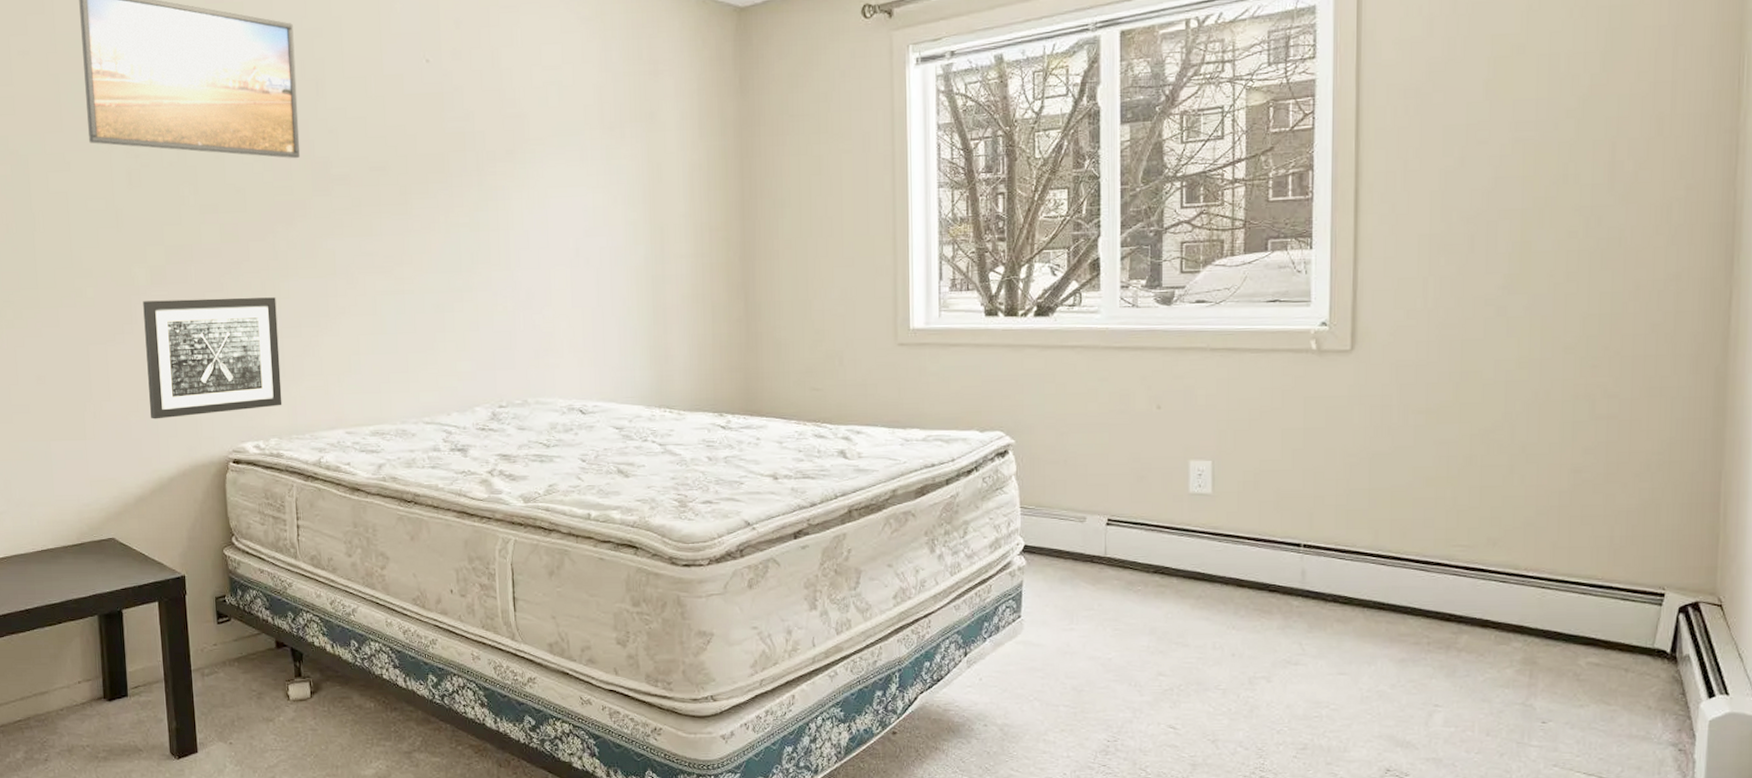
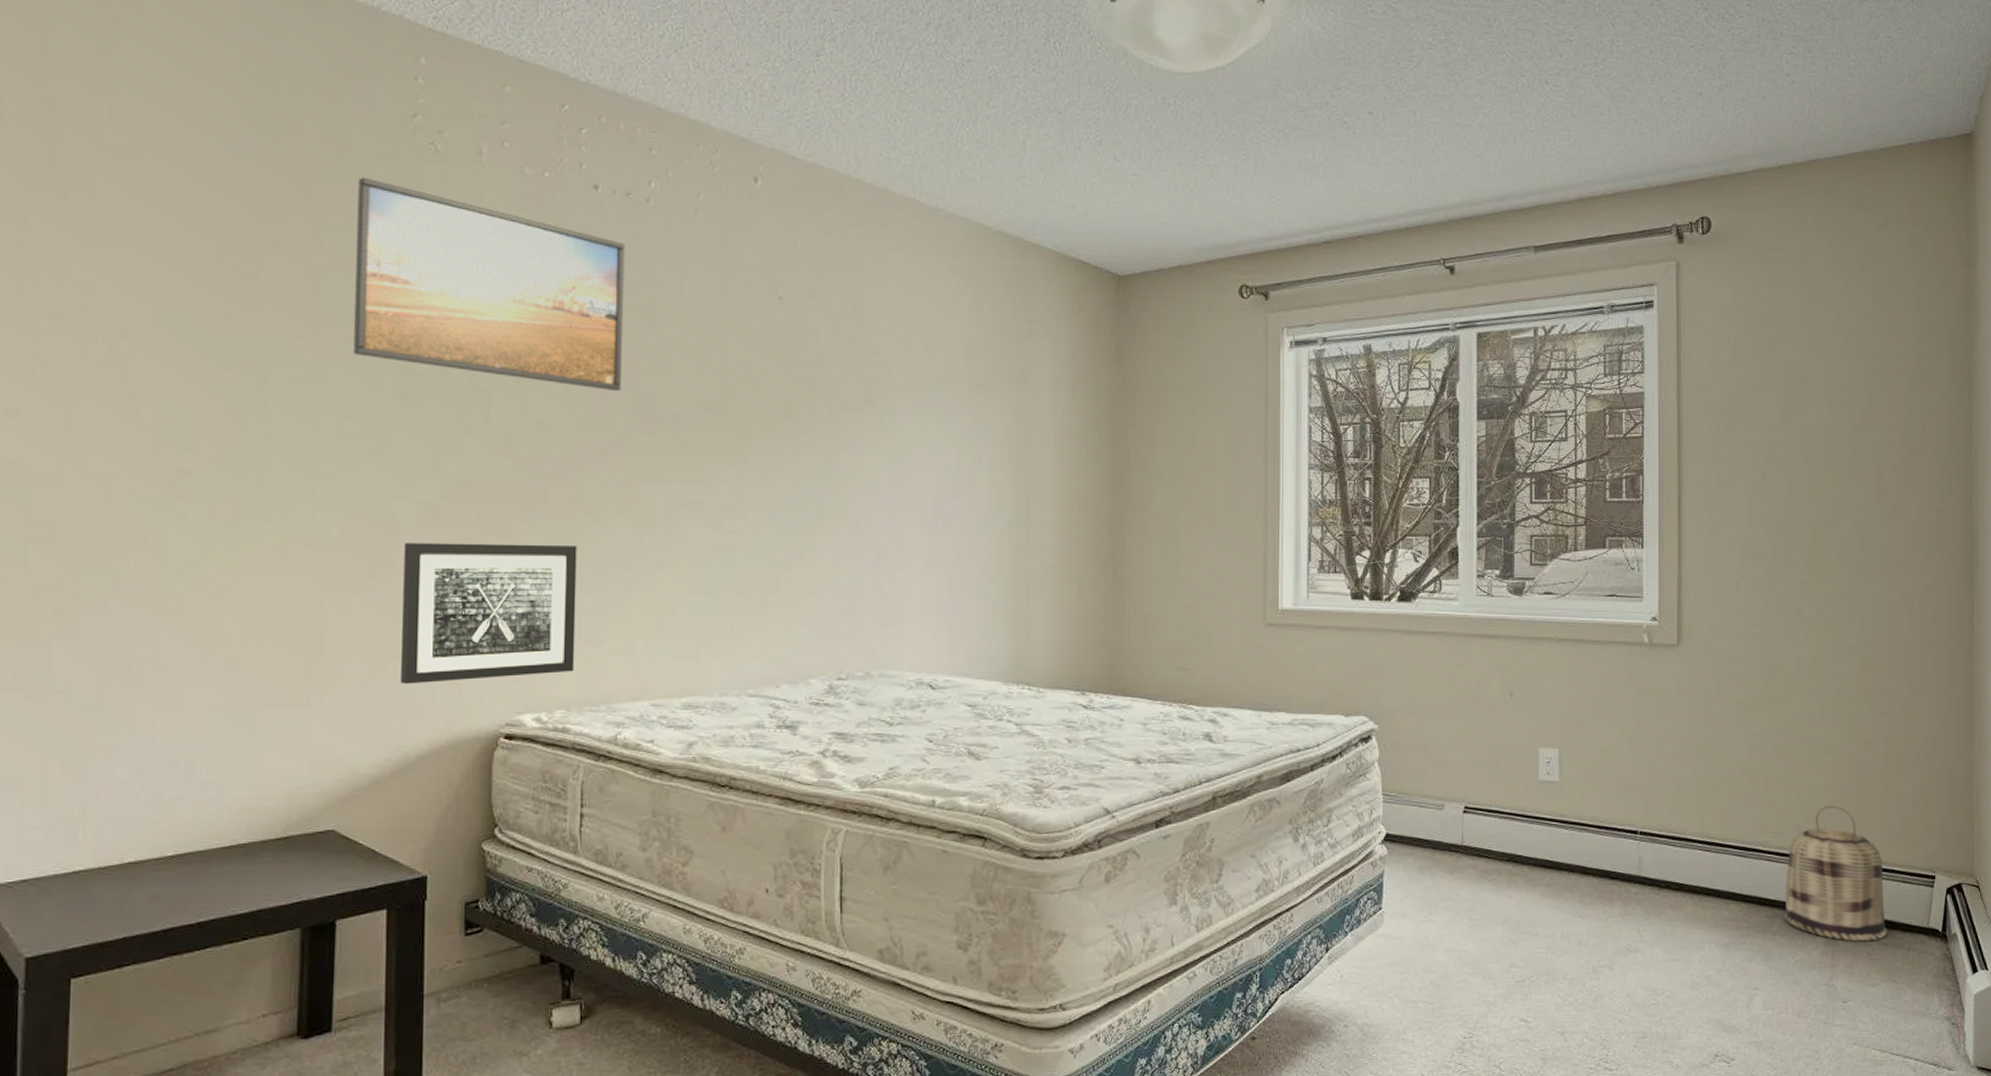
basket: none [1473,517,1600,661] -> present [1785,805,1887,942]

